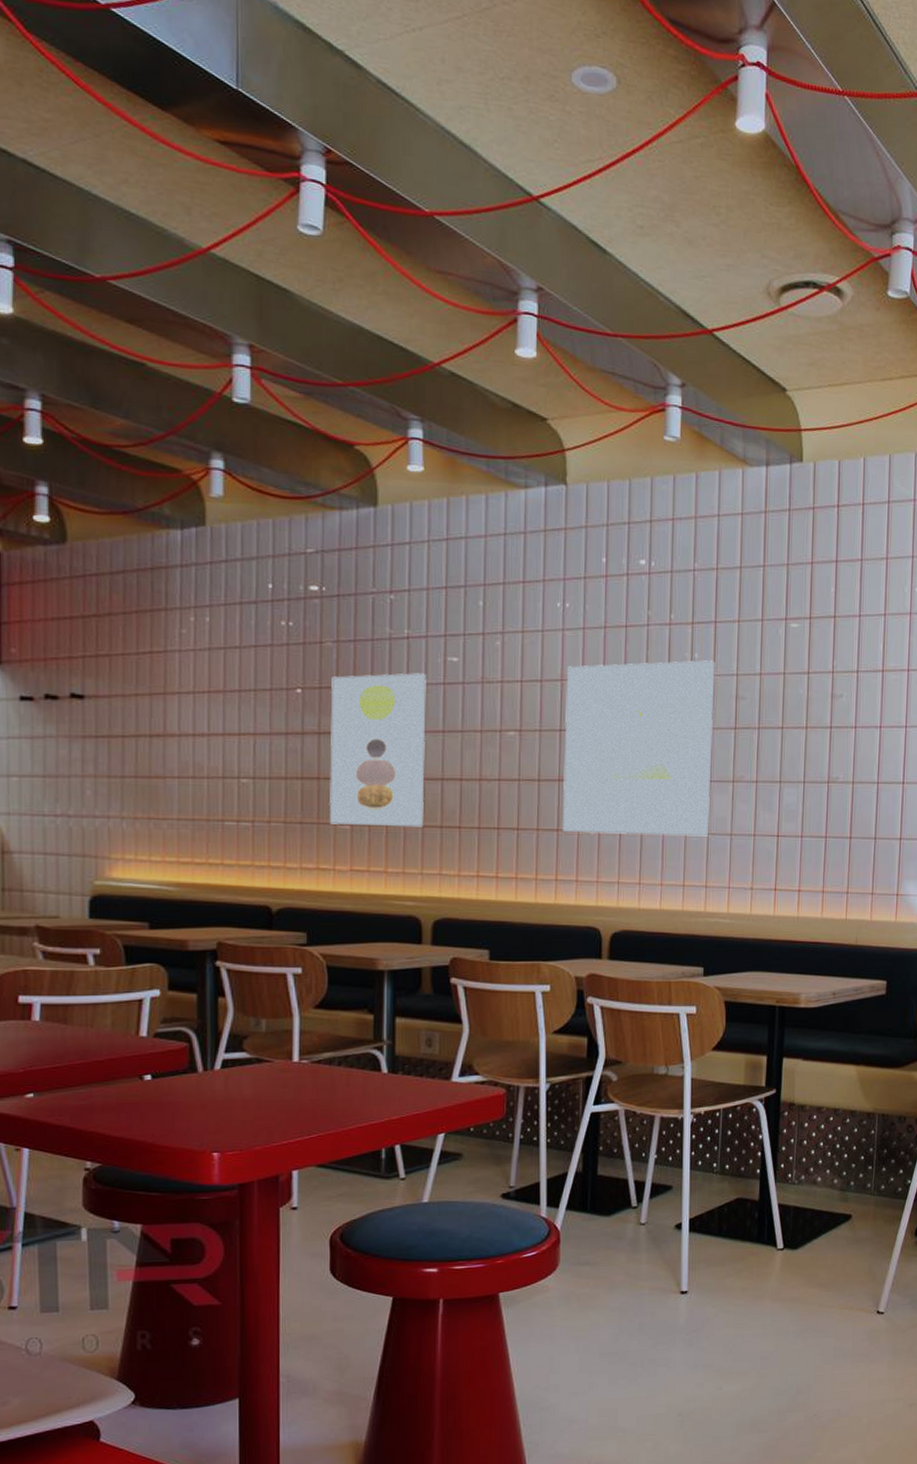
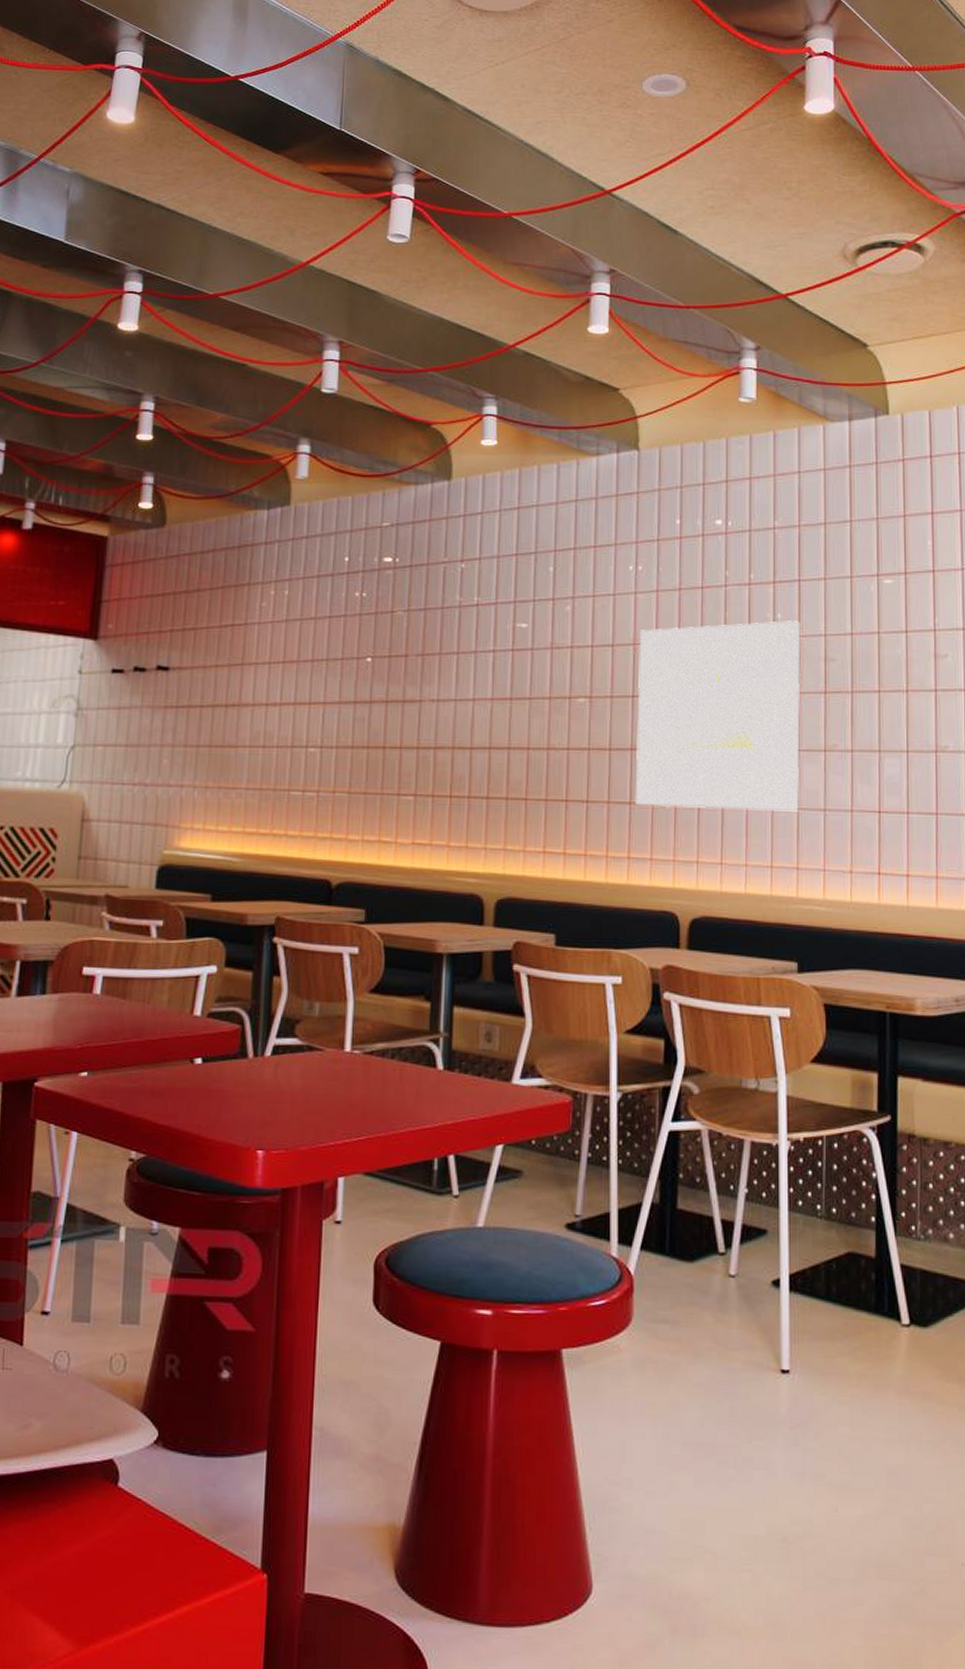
wall art: present [330,673,426,827] -> none [394,640,495,799]

